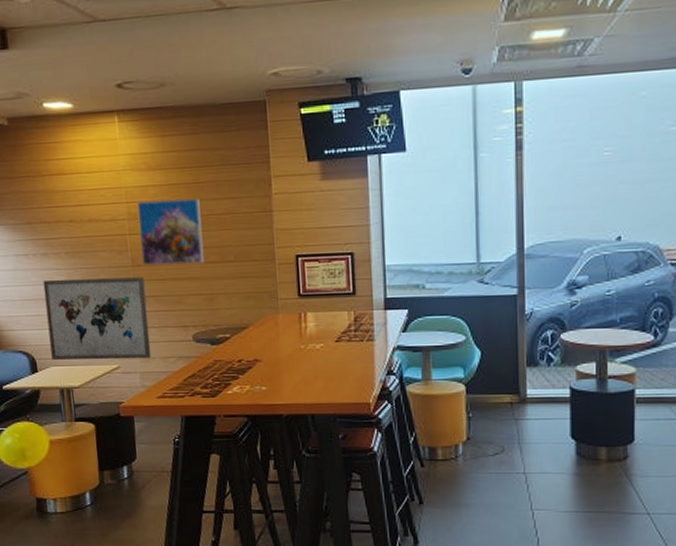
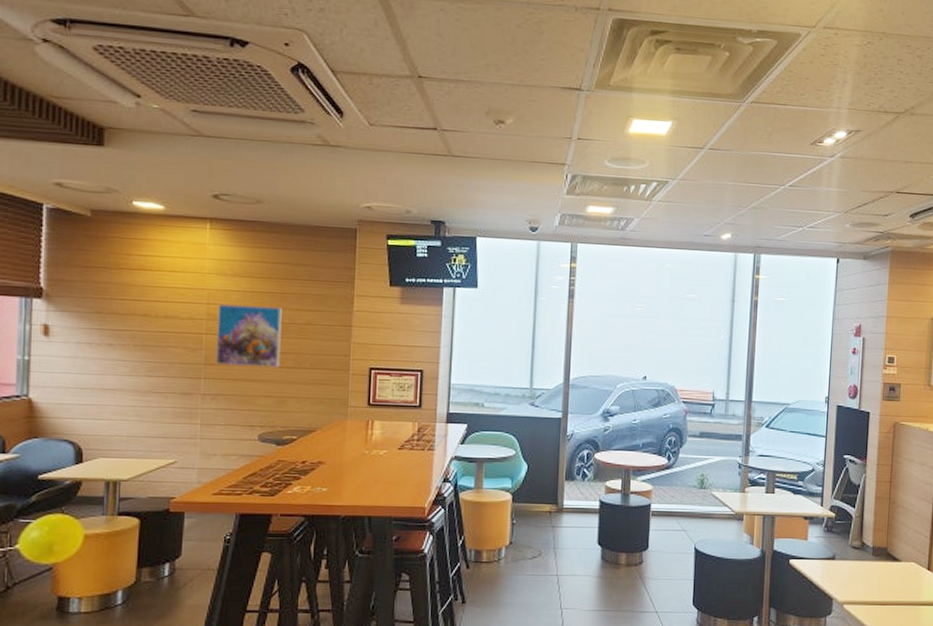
wall art: present [43,277,152,361] -> none [101,370,215,455]

